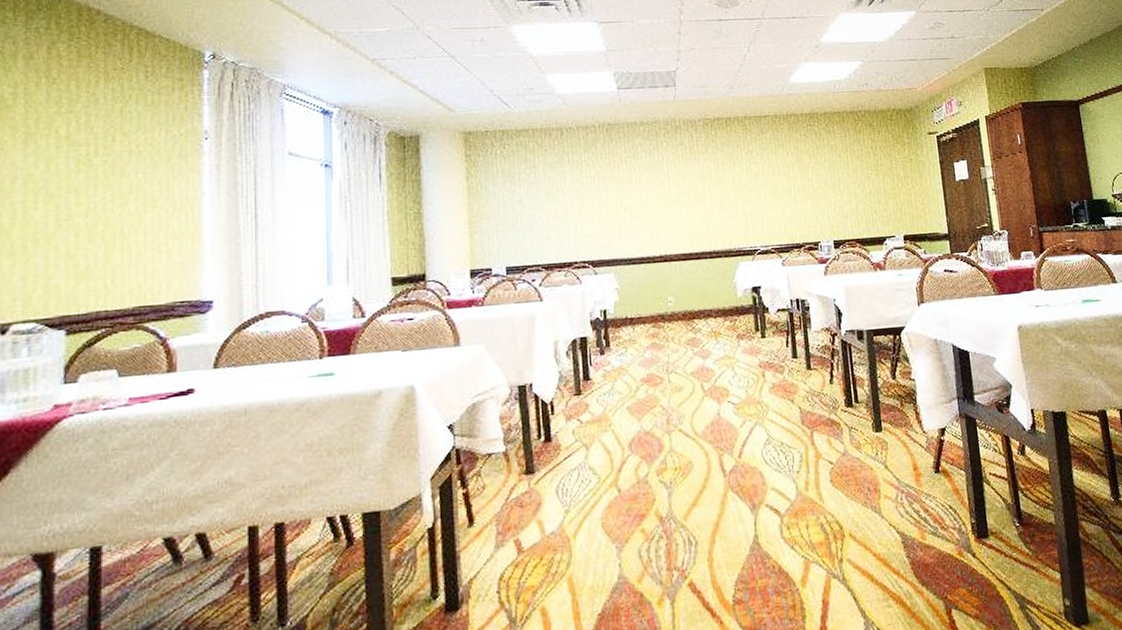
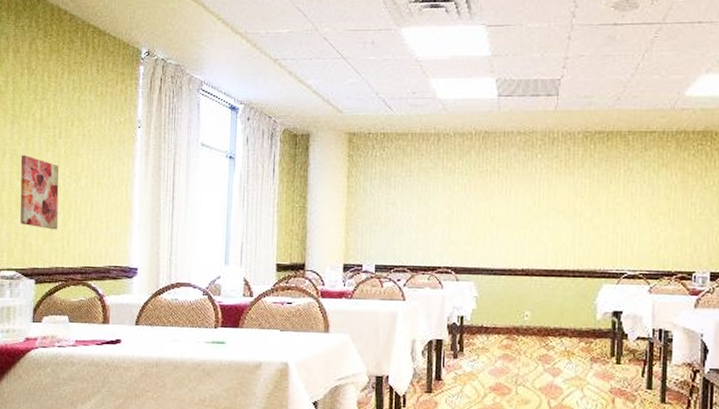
wall art: none [39,180,98,267] -> present [20,155,59,230]

